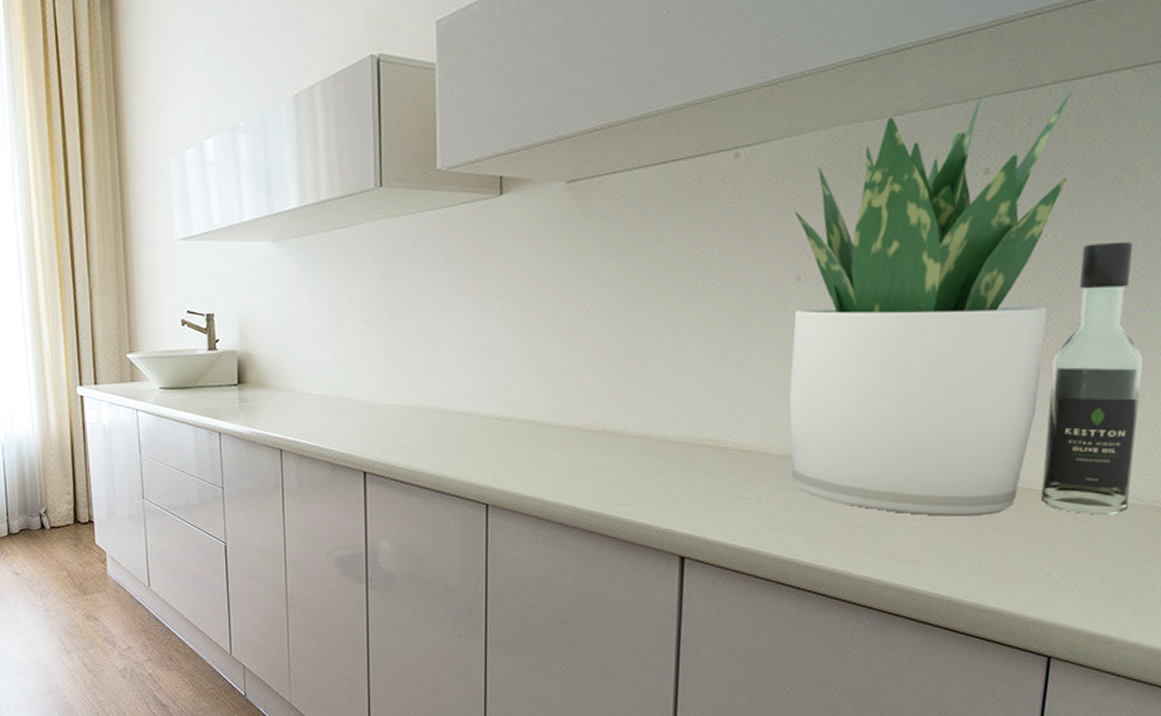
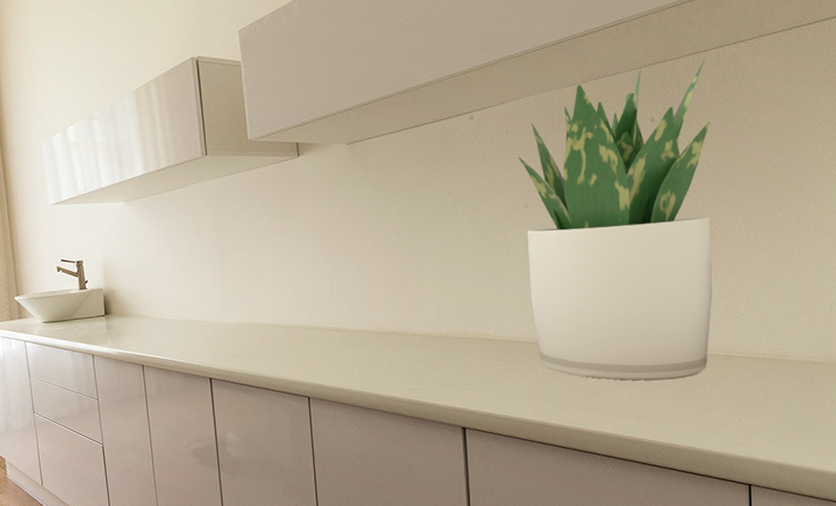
bottle: present [1040,241,1144,515] -> none [719,165,790,371]

